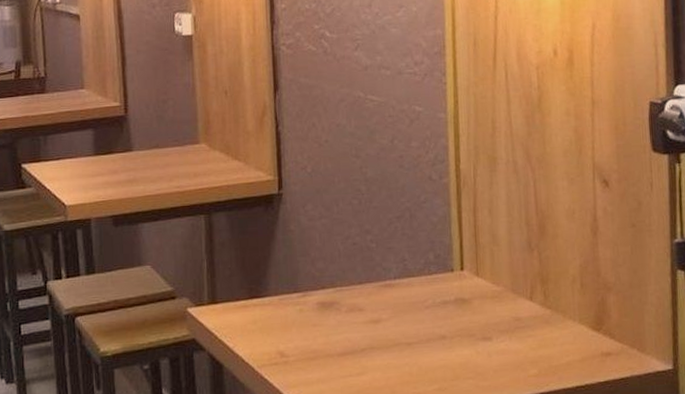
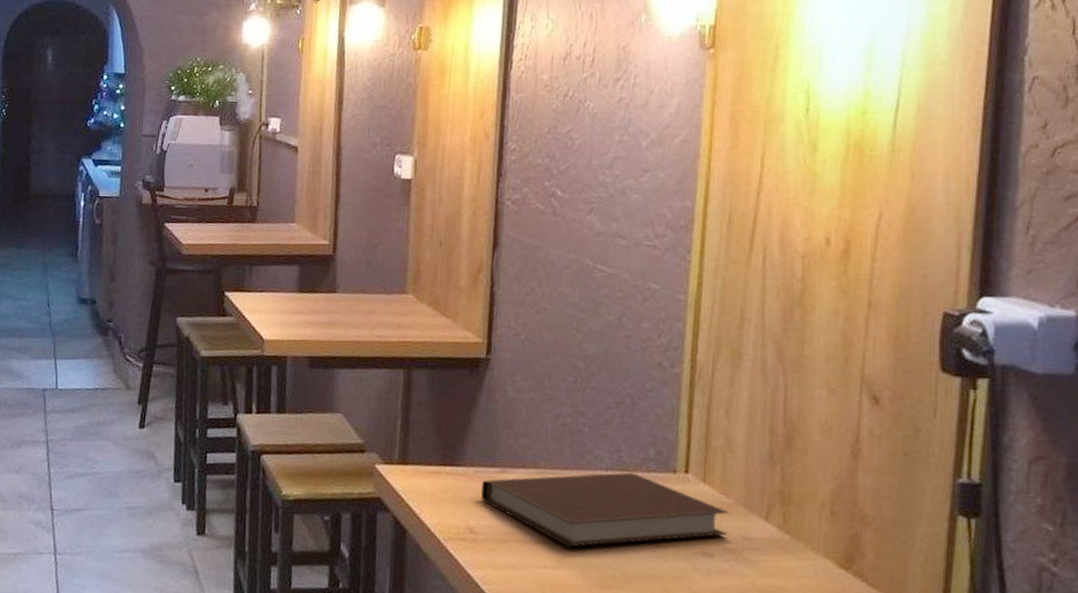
notebook: none [287,277,501,354] -> present [481,472,729,547]

